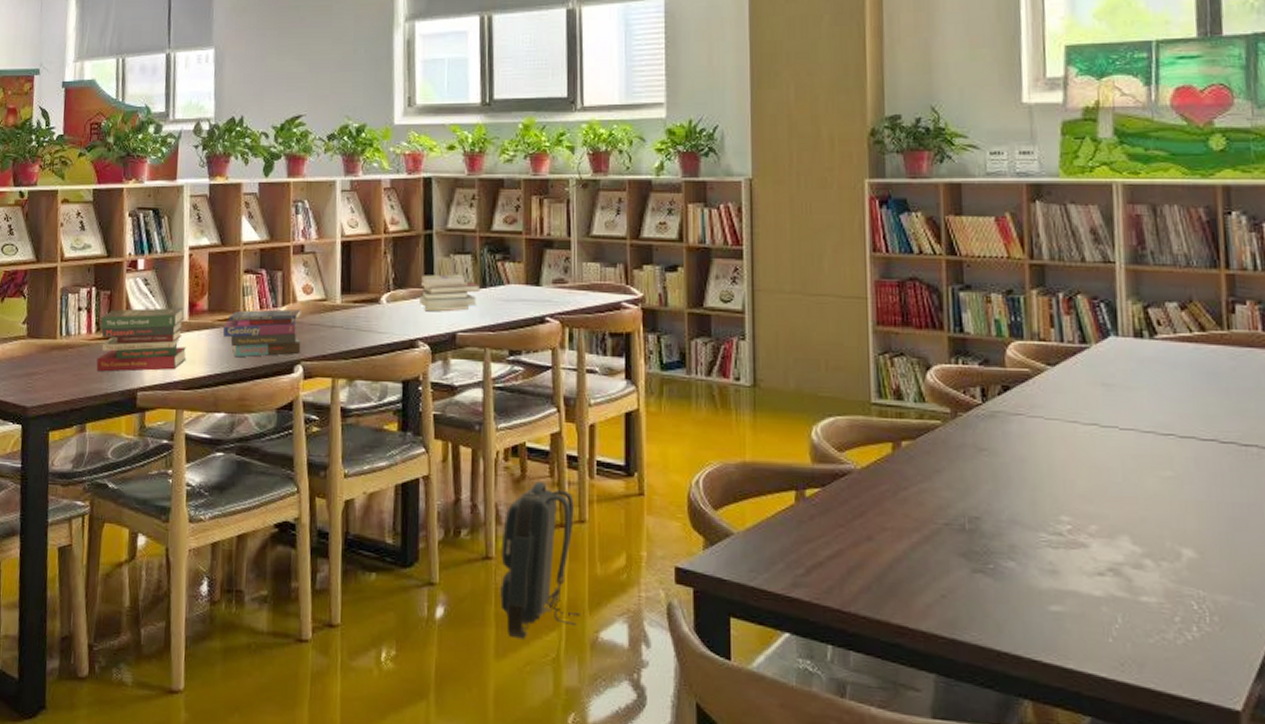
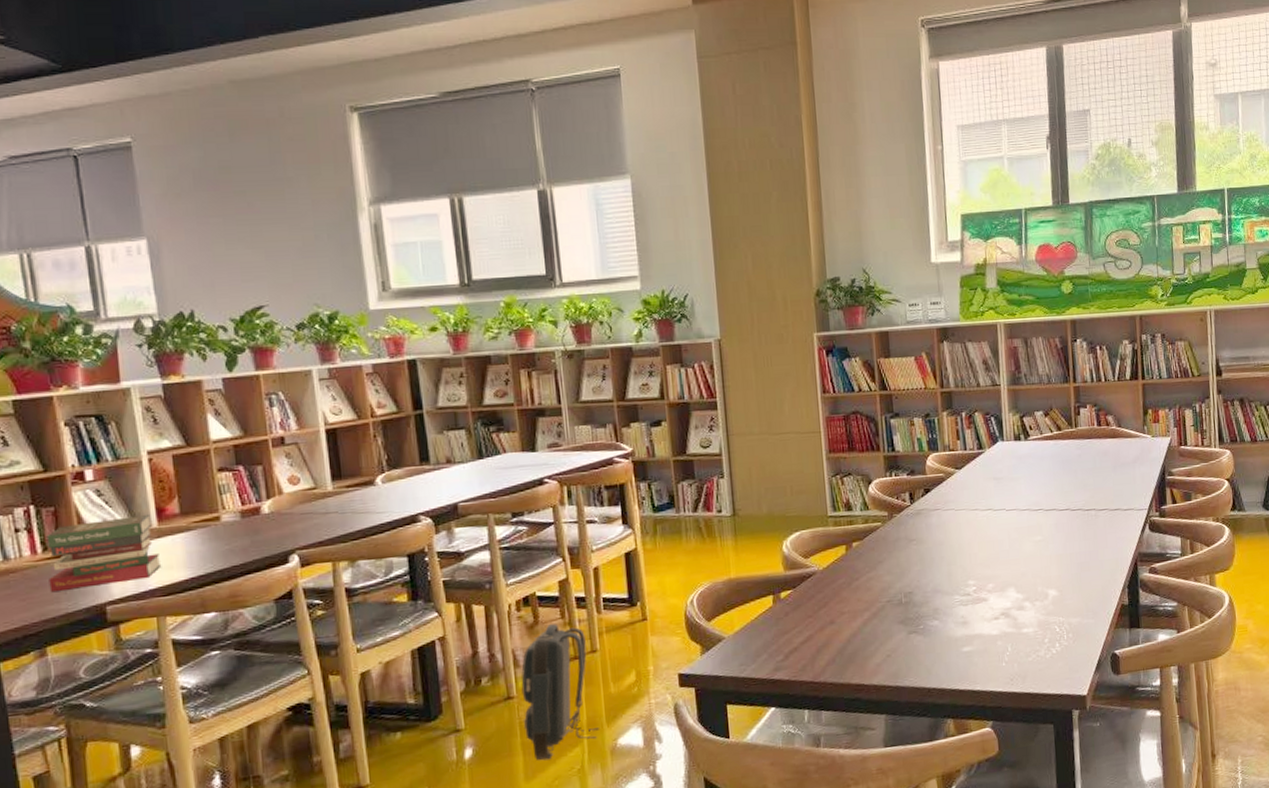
books: present [222,309,301,358] -> none [200,501,295,556]
books: present [420,274,481,312] -> none [416,449,478,488]

